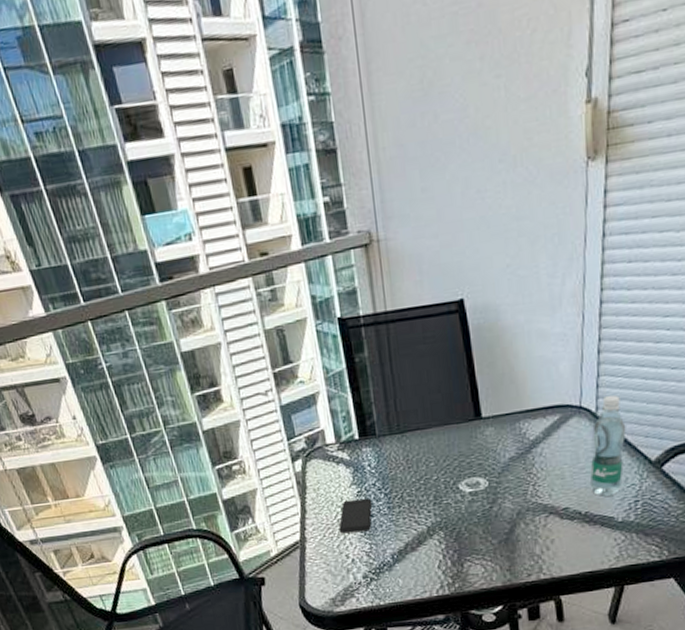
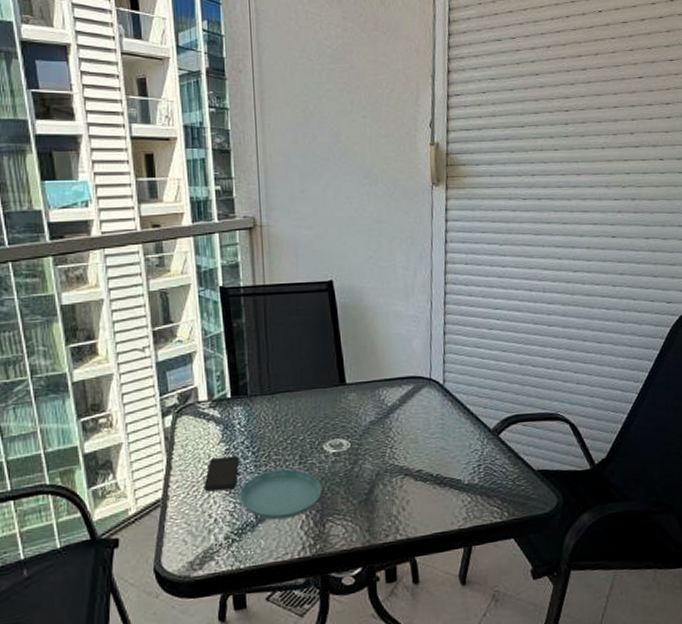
saucer: none [374,509,459,560] -> present [240,468,322,520]
bottle: present [590,394,626,496] -> none [440,370,469,460]

